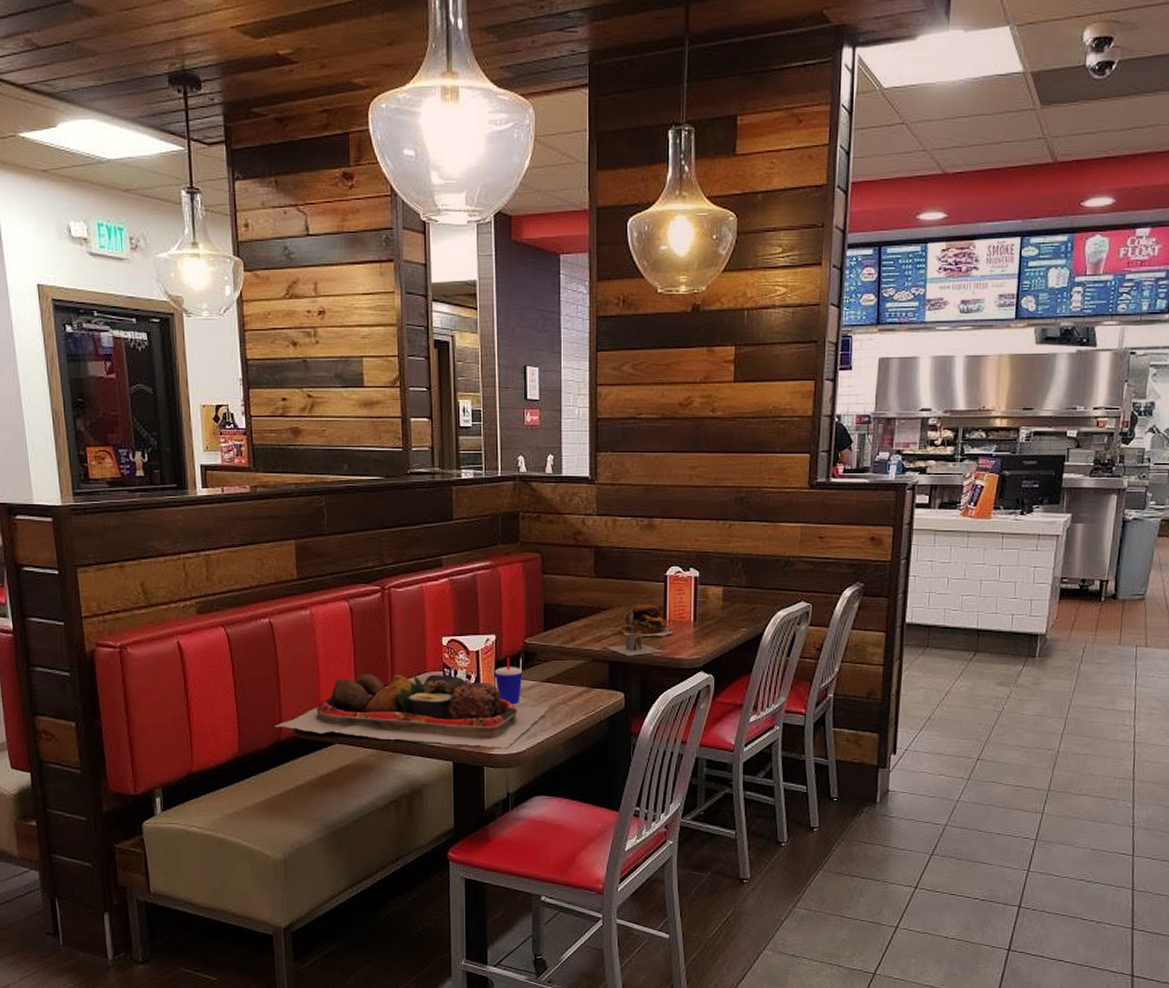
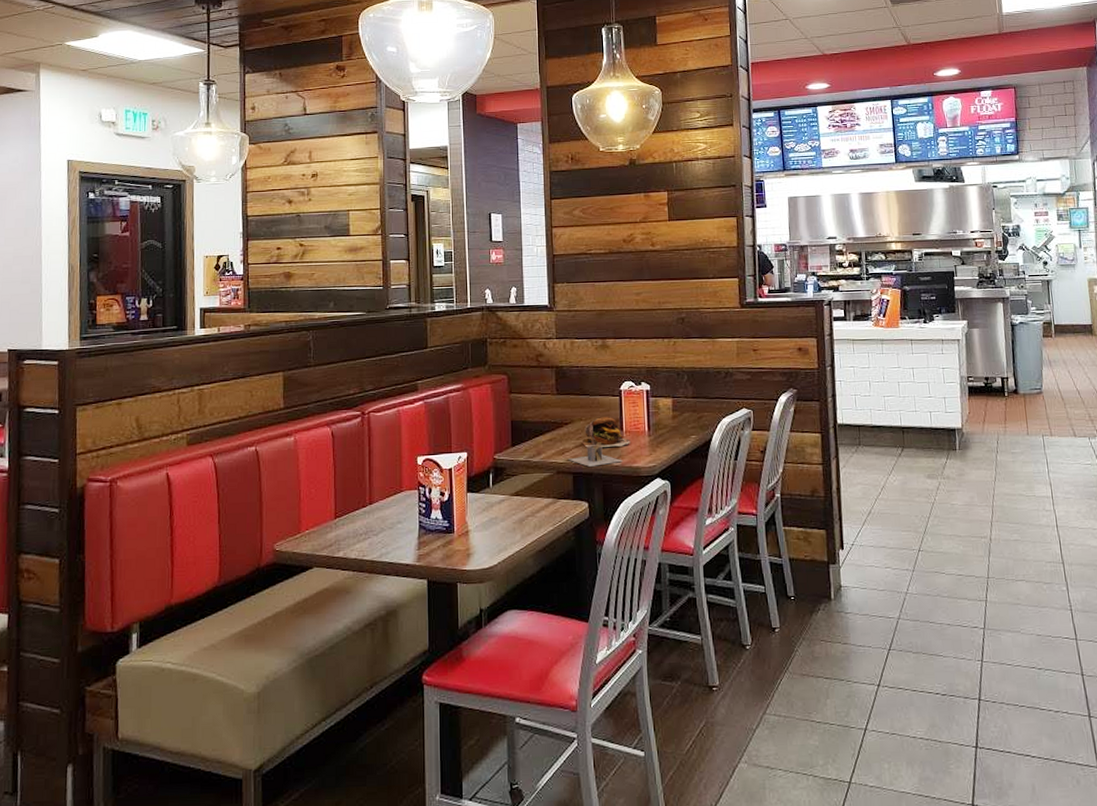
food tray: present [274,674,549,750] -> none [255,493,519,565]
beverage cup: present [494,658,523,705] -> none [466,474,493,519]

